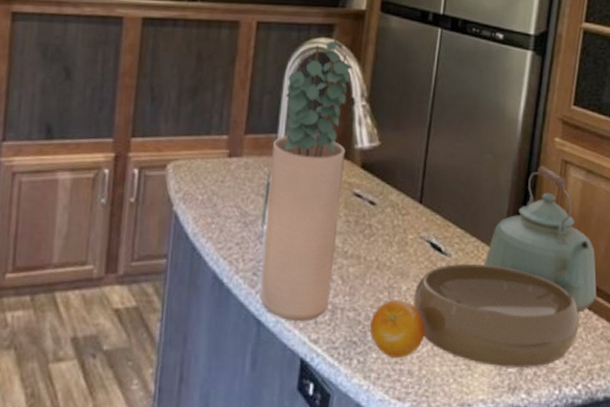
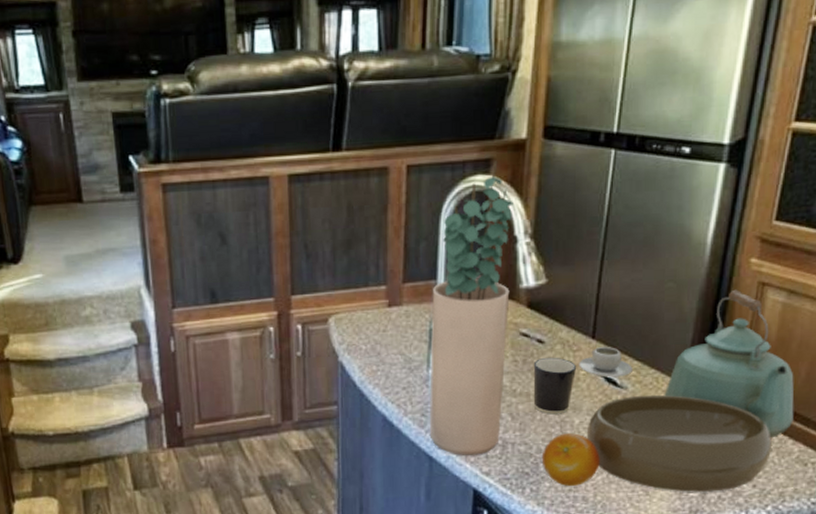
mug: none [363,219,405,279] -> present [533,357,577,415]
teacup: none [407,212,456,244] -> present [579,347,632,377]

